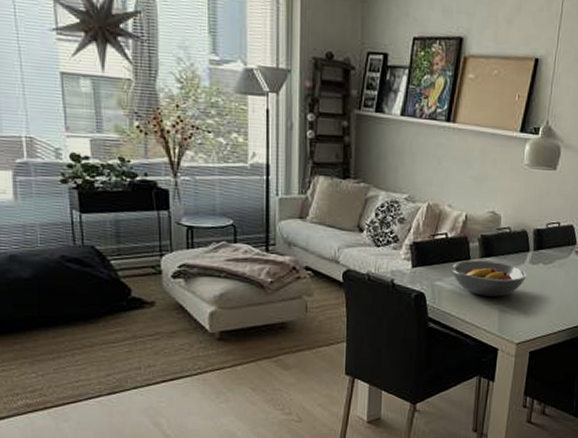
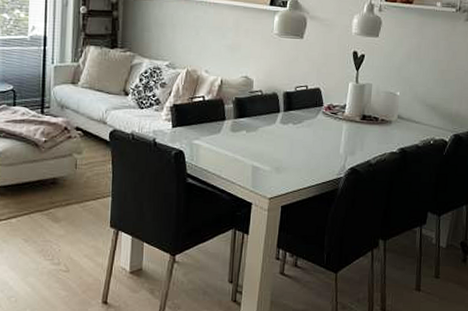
fruit bowl: present [450,260,527,297] -> none [207,120,278,154]

